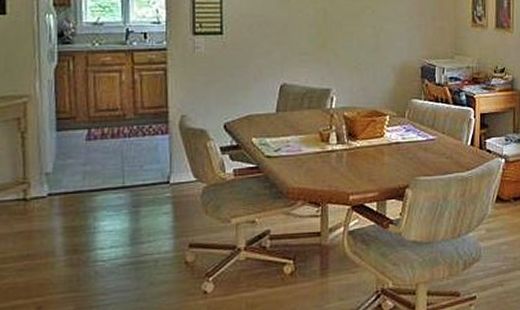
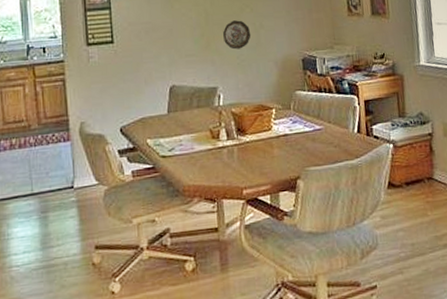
decorative plate: none [341,21,371,52] -> present [223,20,251,50]

